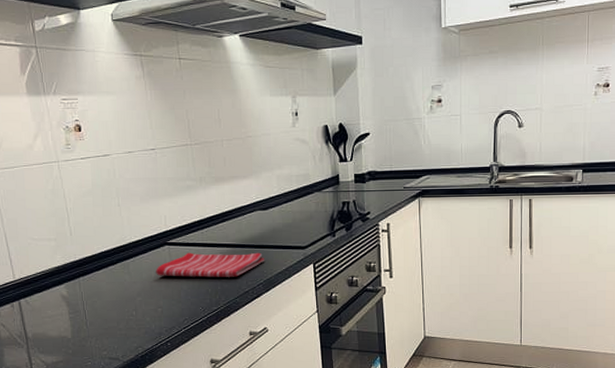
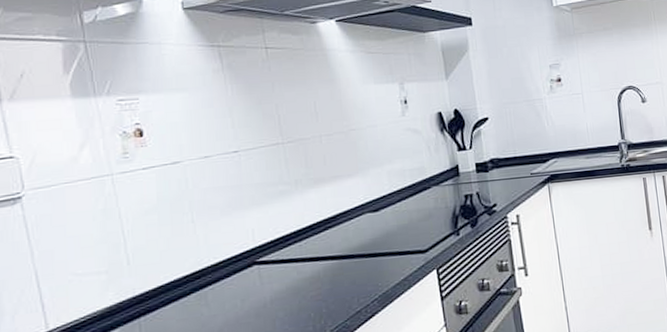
dish towel: present [156,252,265,278] -> none [242,262,379,305]

